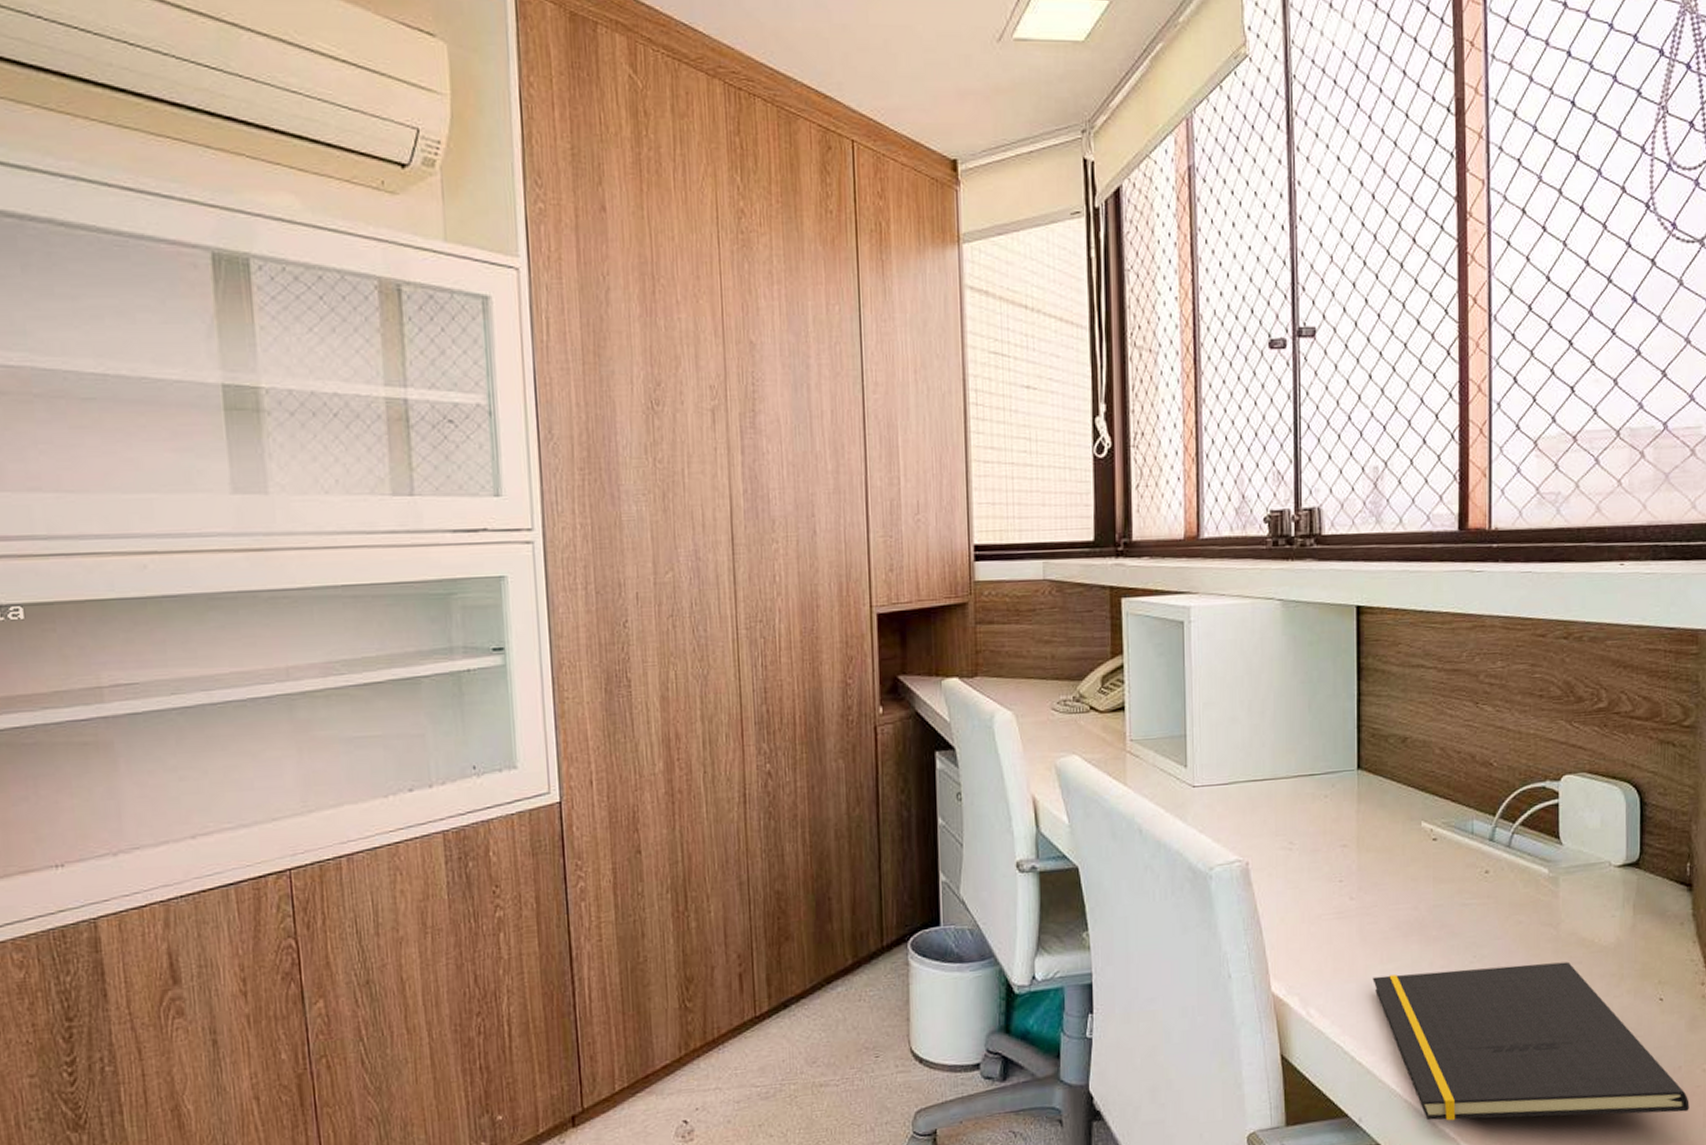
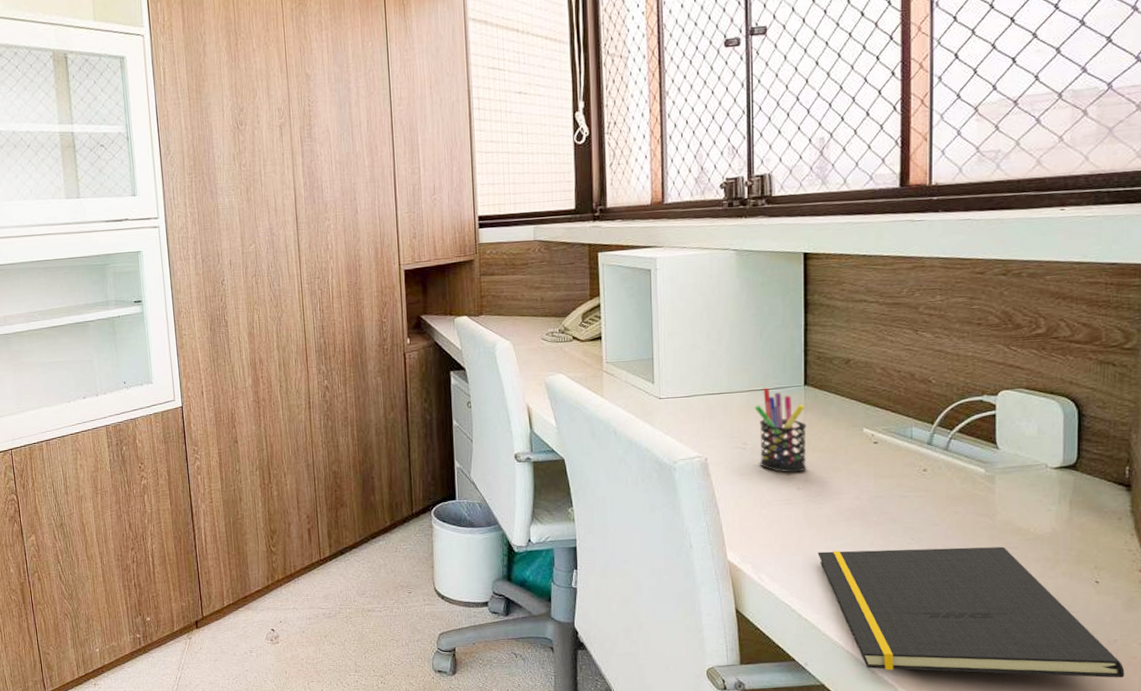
pen holder: none [1302,772,1361,879] -> present [754,387,807,473]

